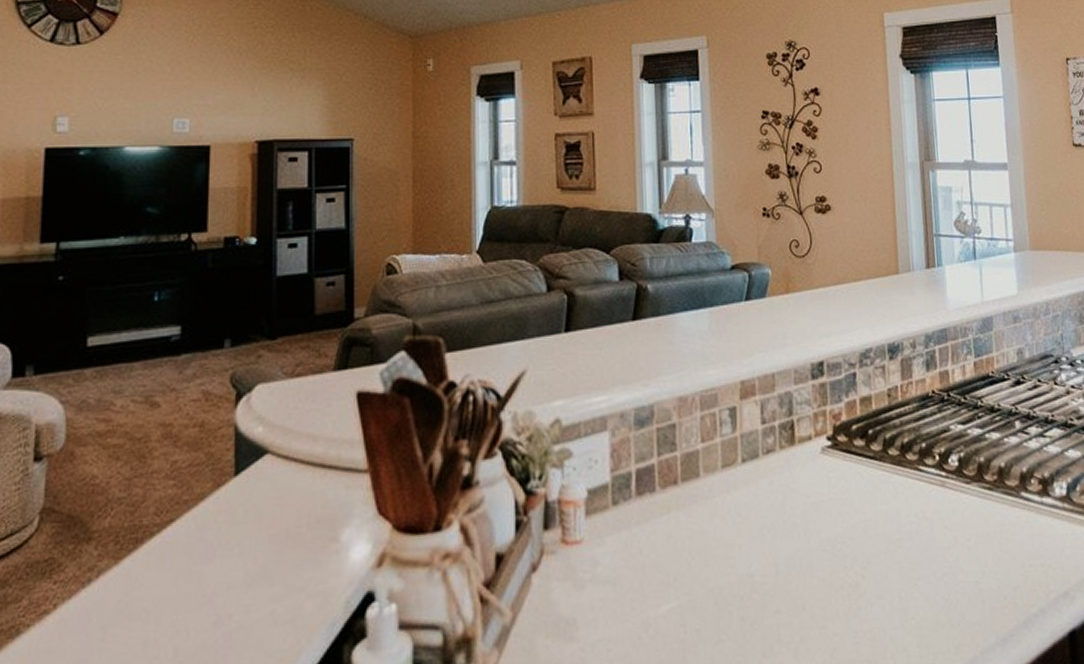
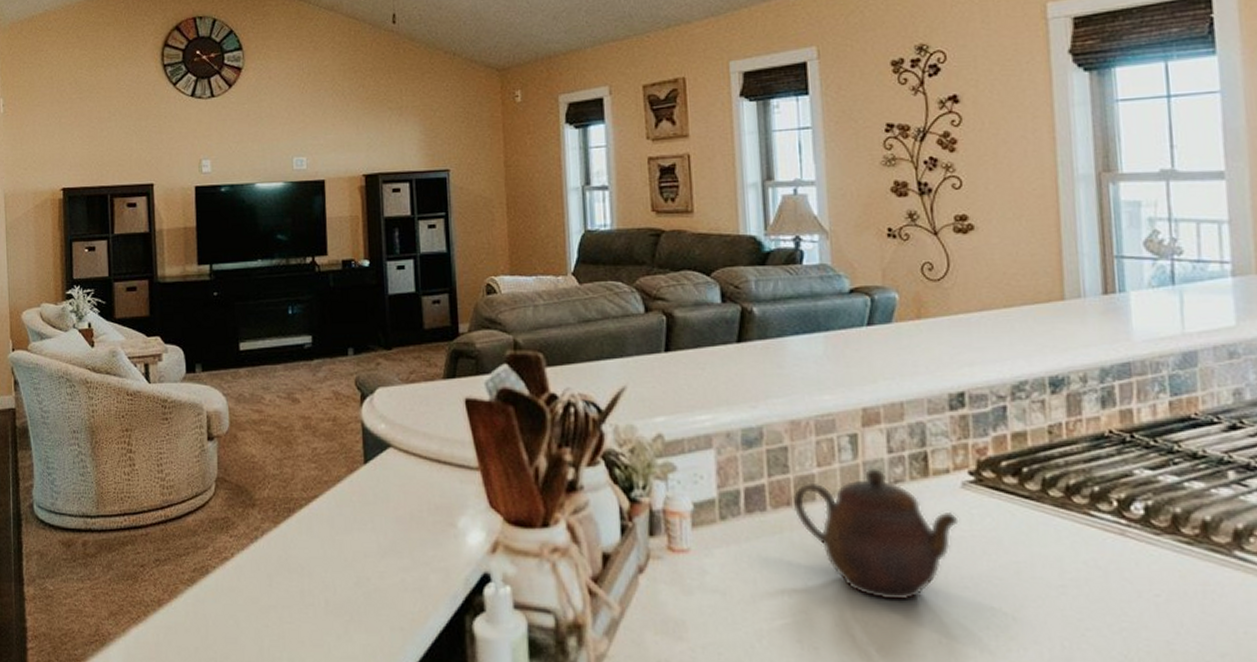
teapot: none [679,440,819,571] -> present [792,468,959,601]

